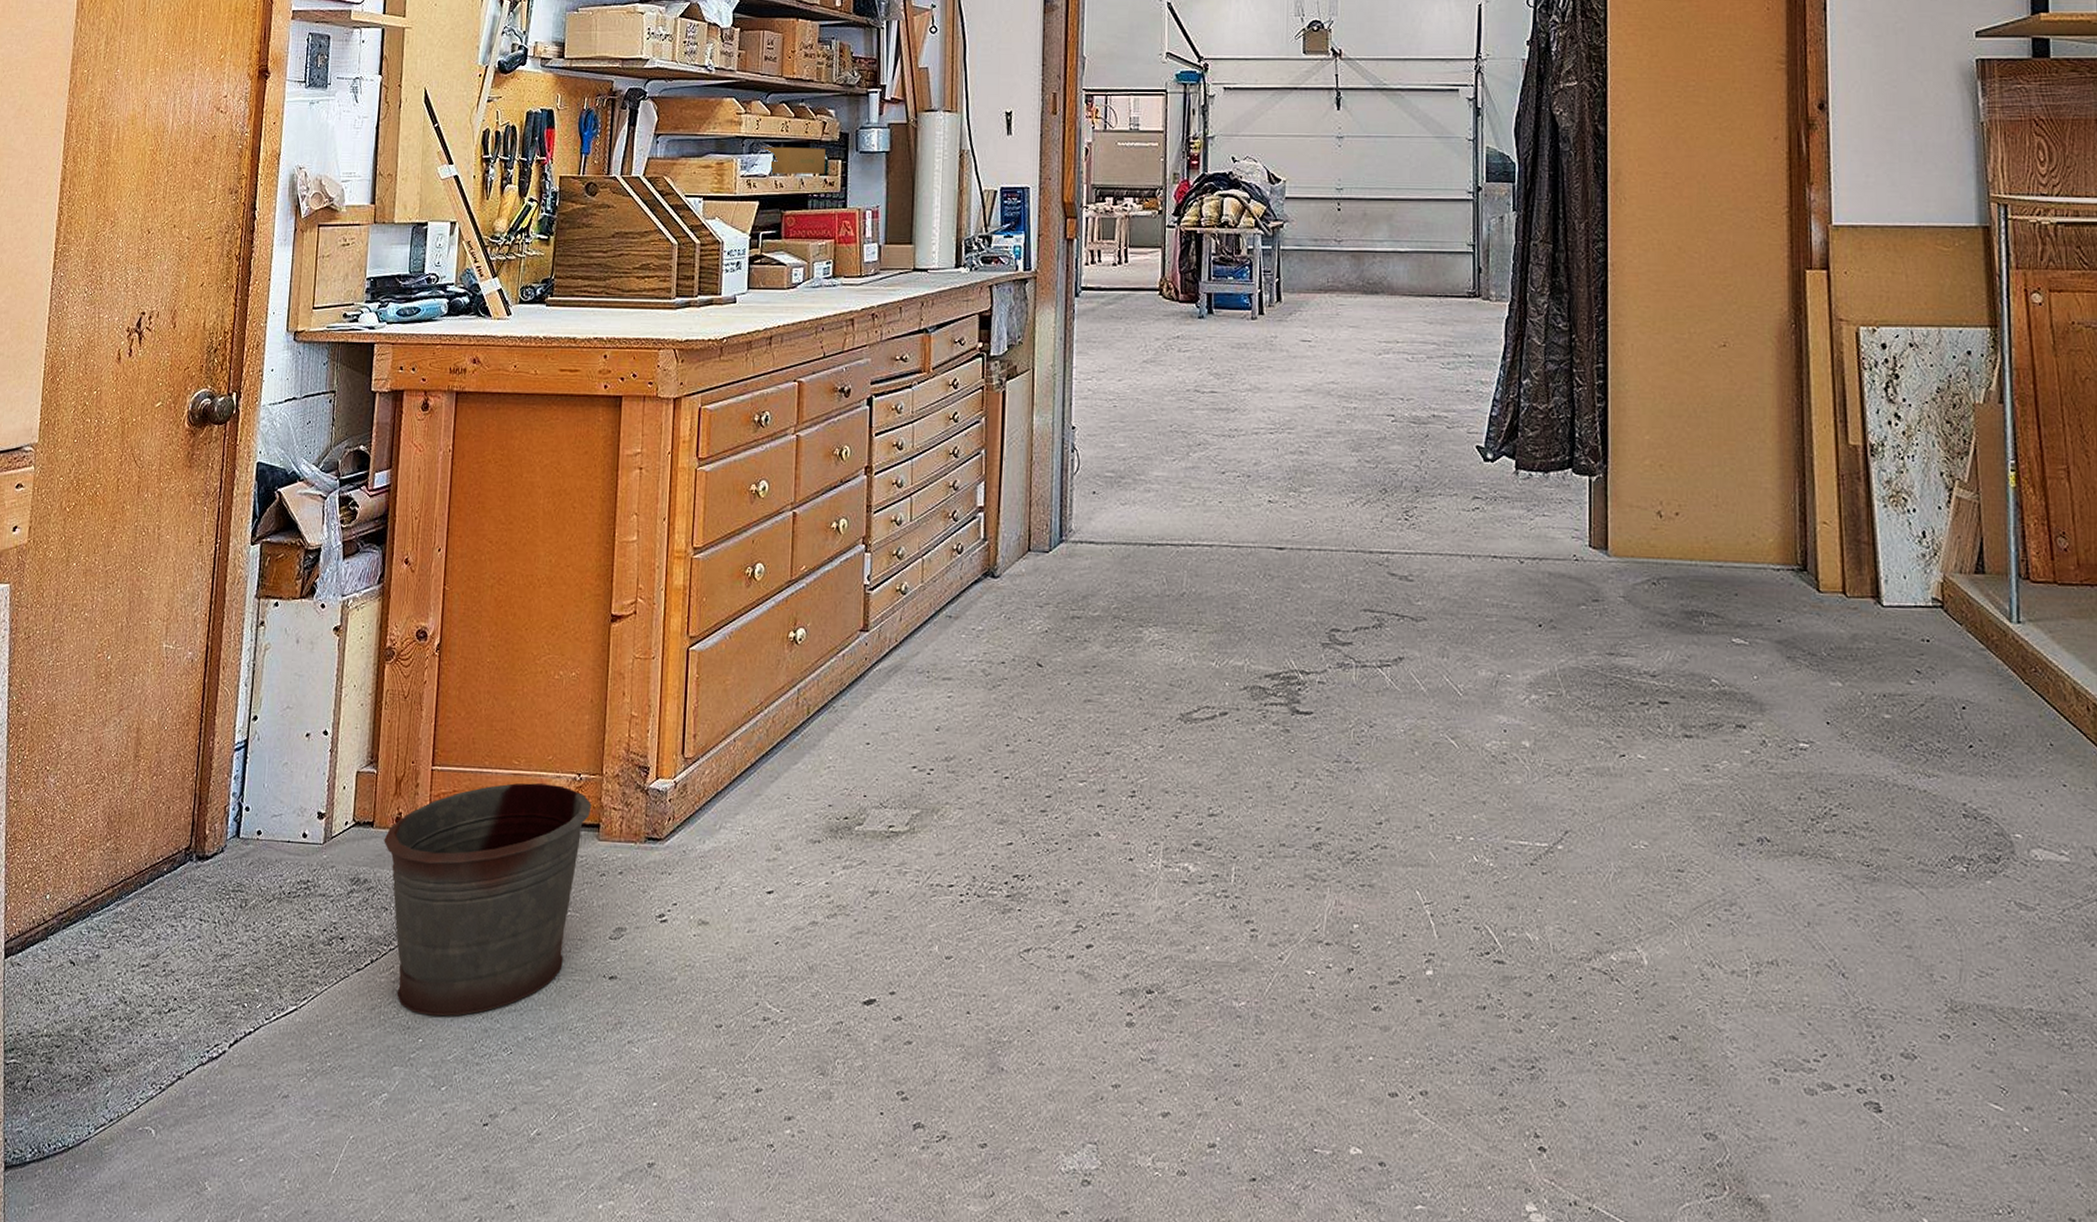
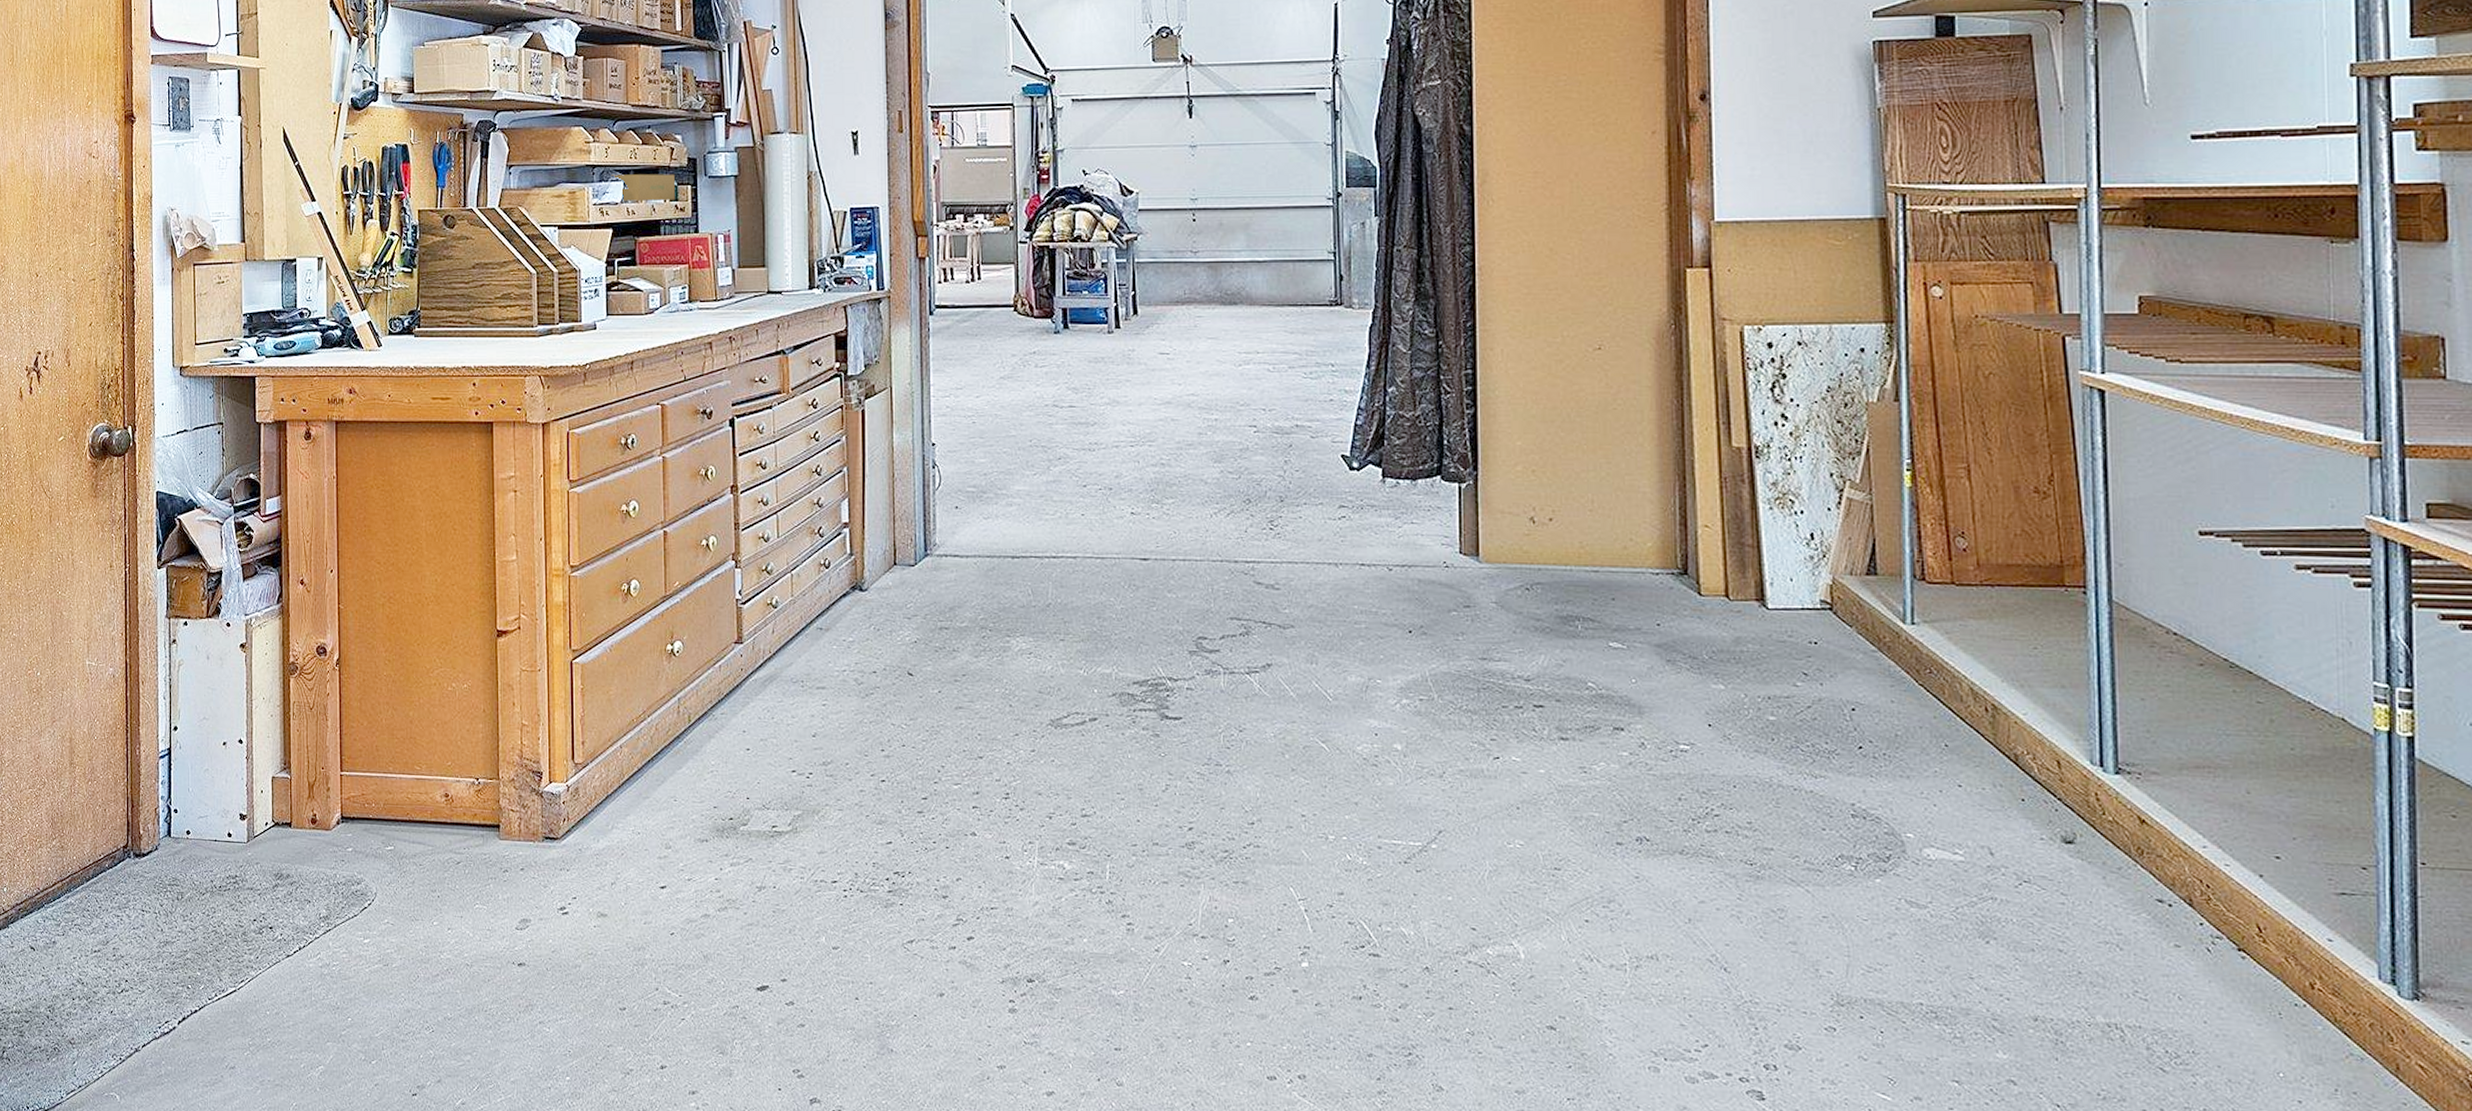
bucket: present [384,783,592,1017] -> none [302,787,491,998]

